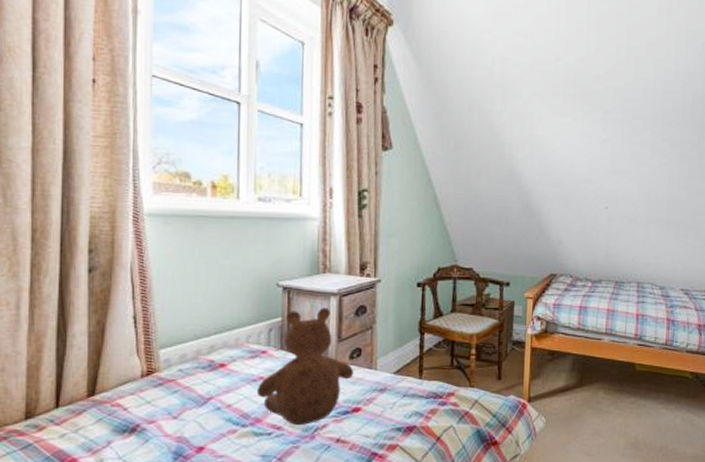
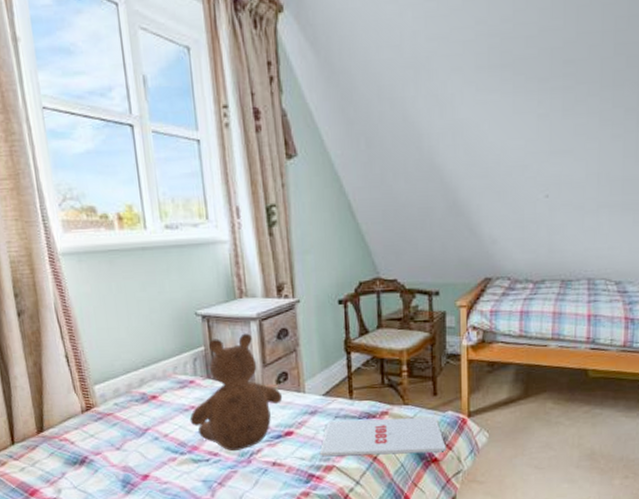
magazine: none [384,399,506,435] -> present [319,416,446,457]

